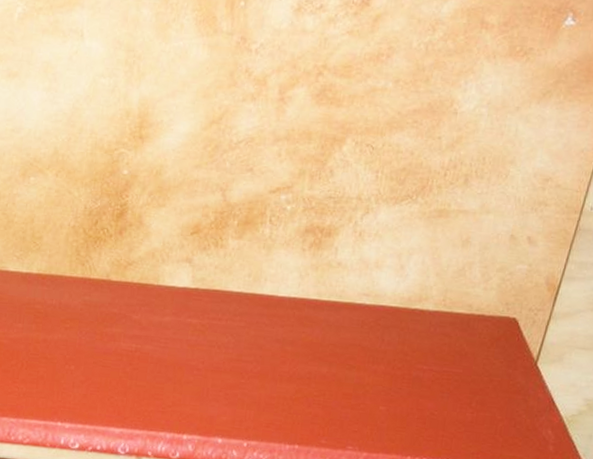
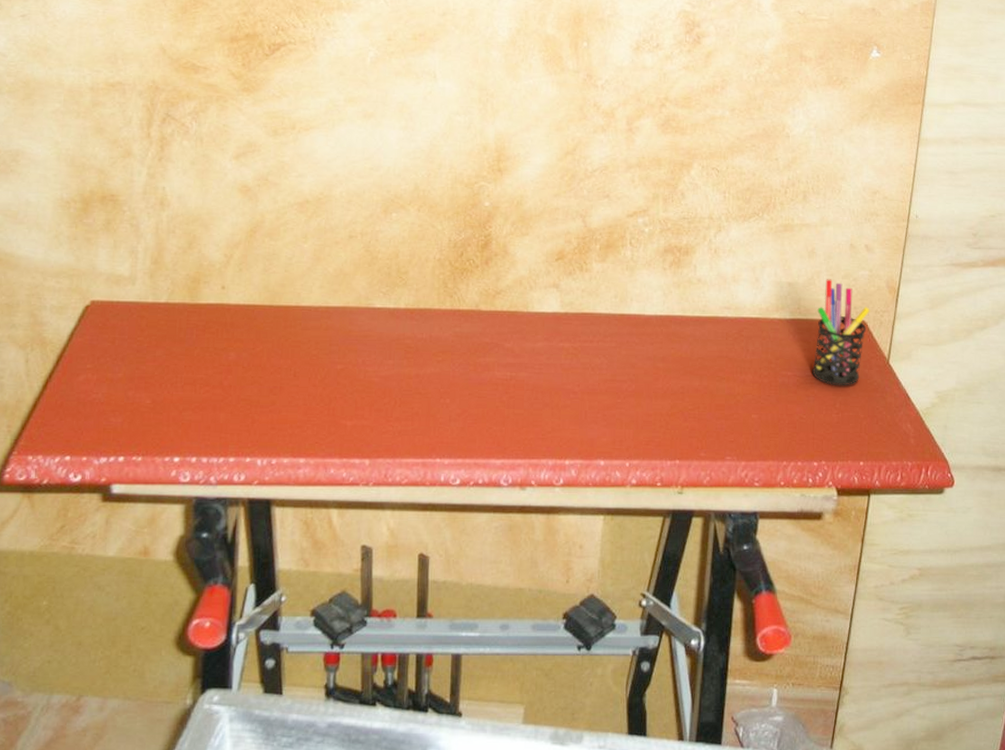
pen holder: none [450,271,524,385] -> present [812,279,870,386]

